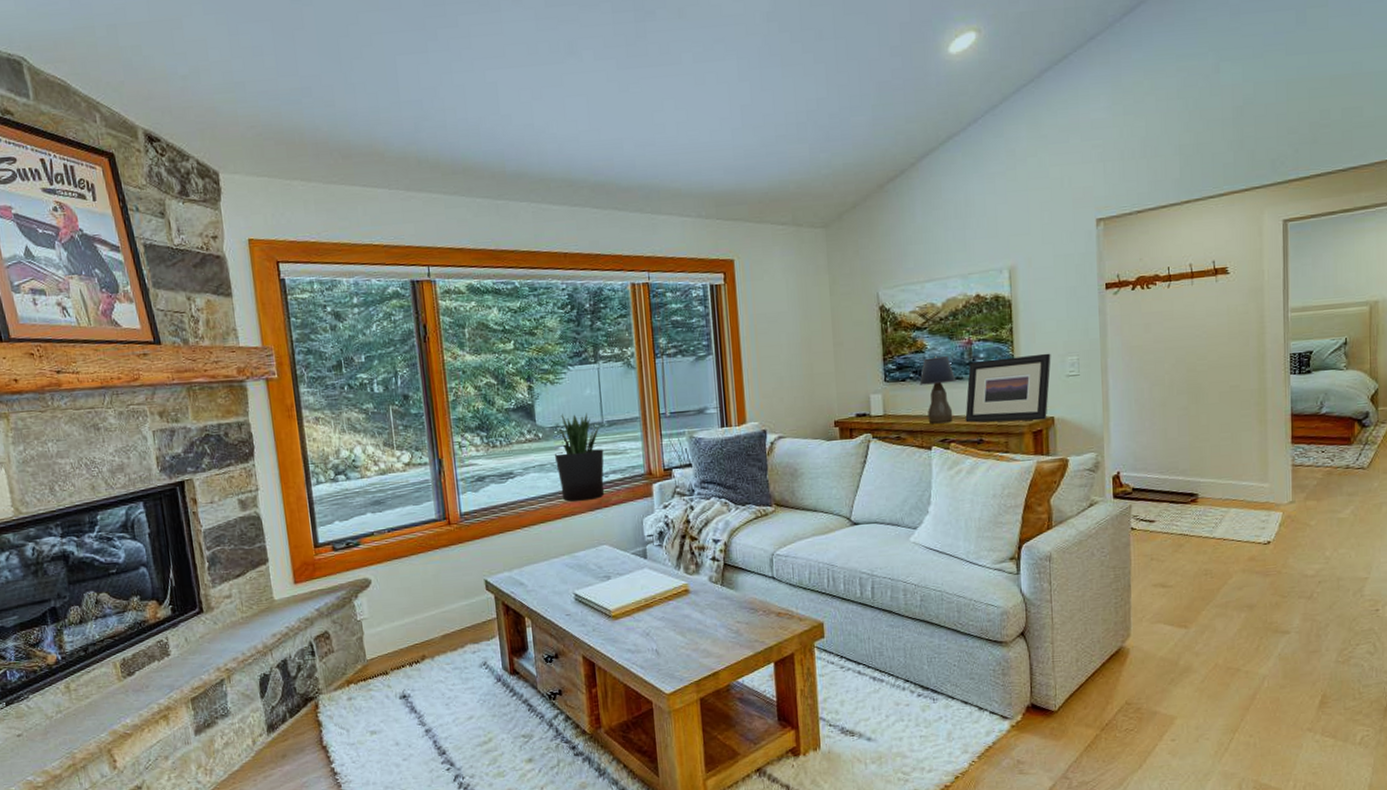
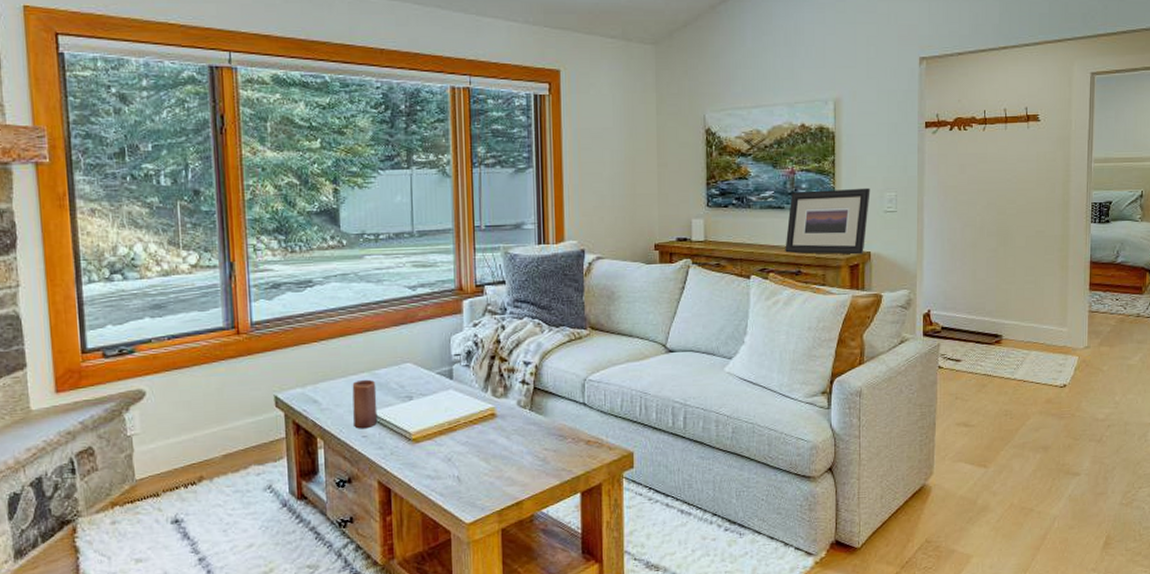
planter: present [554,413,605,503] -> none [358,220,413,316]
candle: none [554,561,579,608] -> present [352,379,377,429]
table lamp: present [919,356,956,424] -> none [741,184,778,253]

